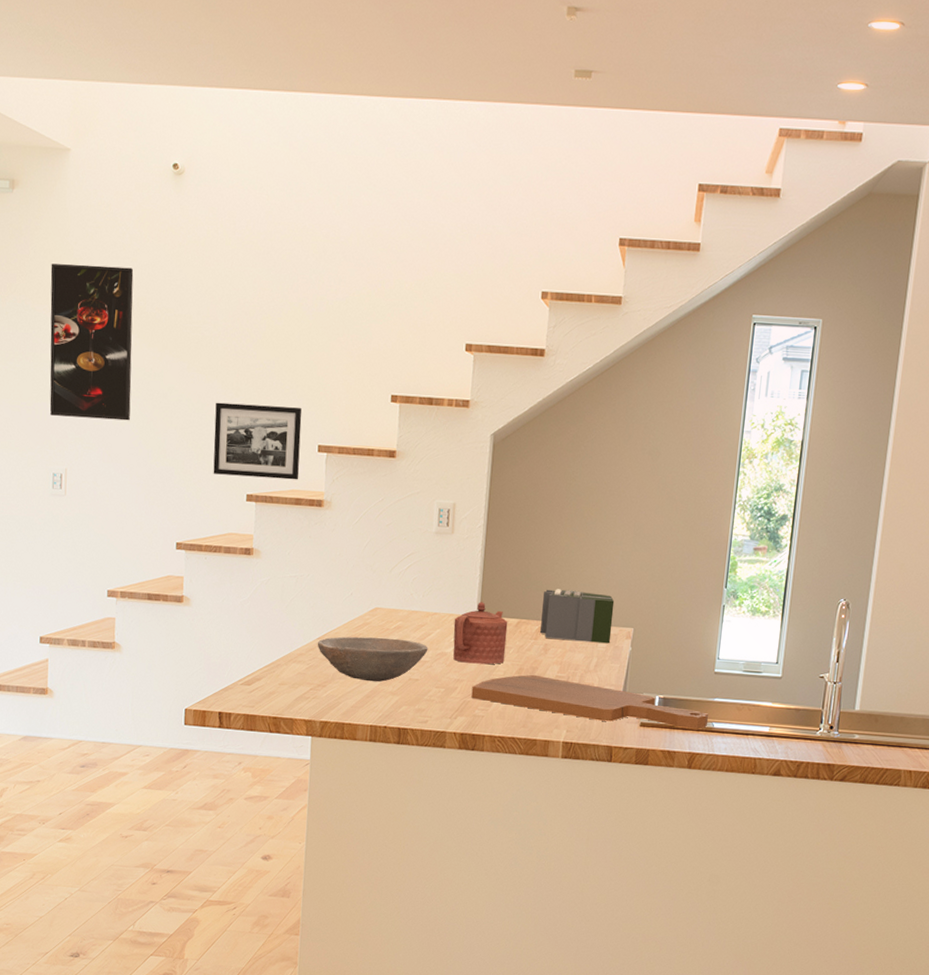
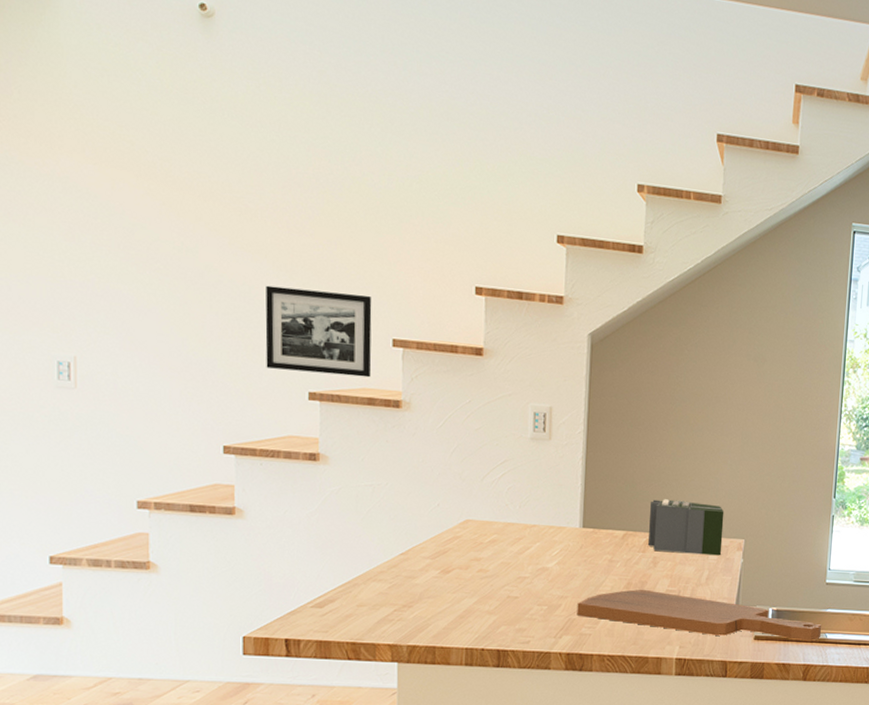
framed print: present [49,263,134,421] -> none [42,108,157,303]
bowl: present [317,636,428,682] -> none [400,551,528,601]
teapot: present [453,602,508,665] -> none [555,513,614,580]

